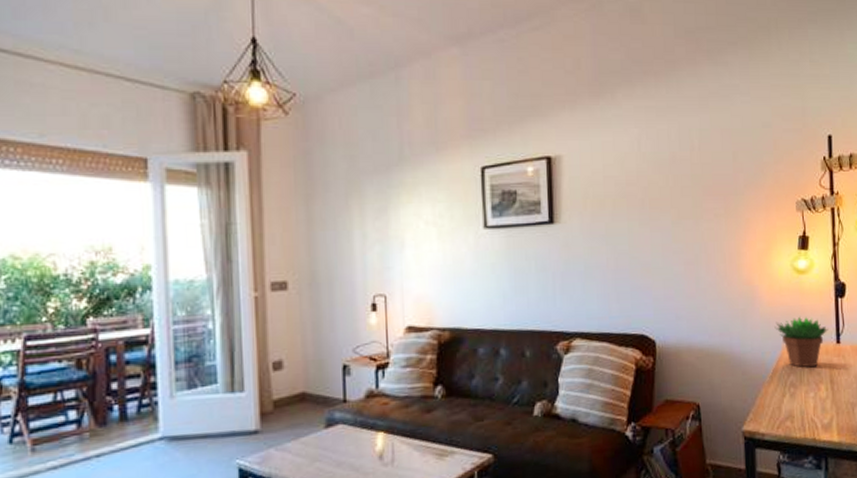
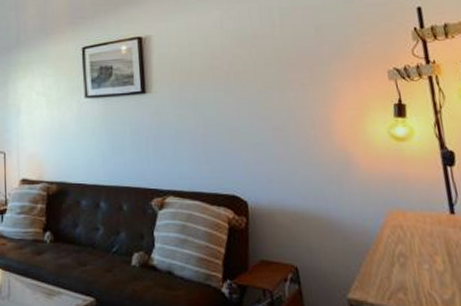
succulent plant: present [774,316,829,368] -> none [375,183,439,238]

